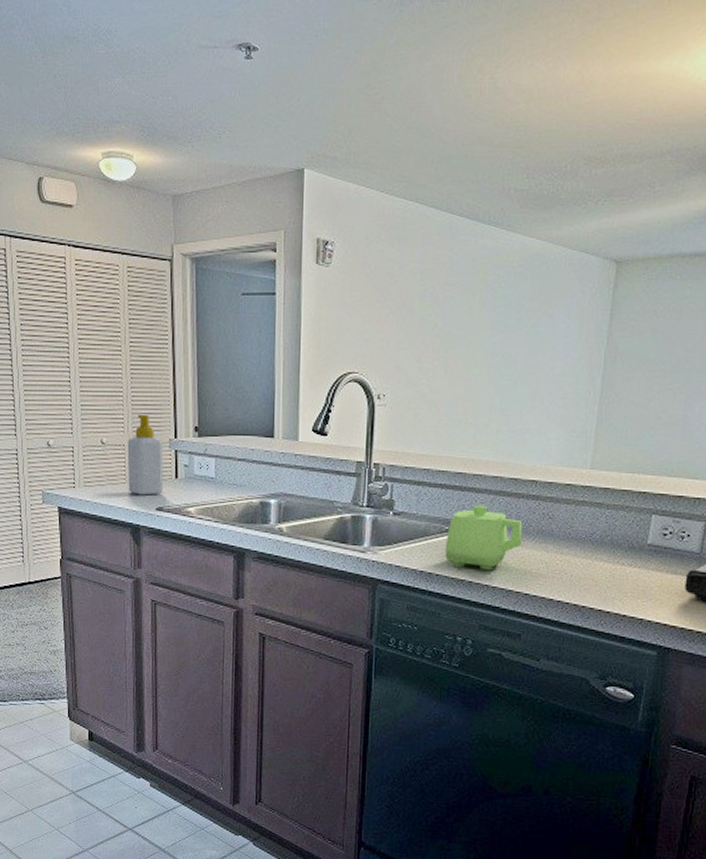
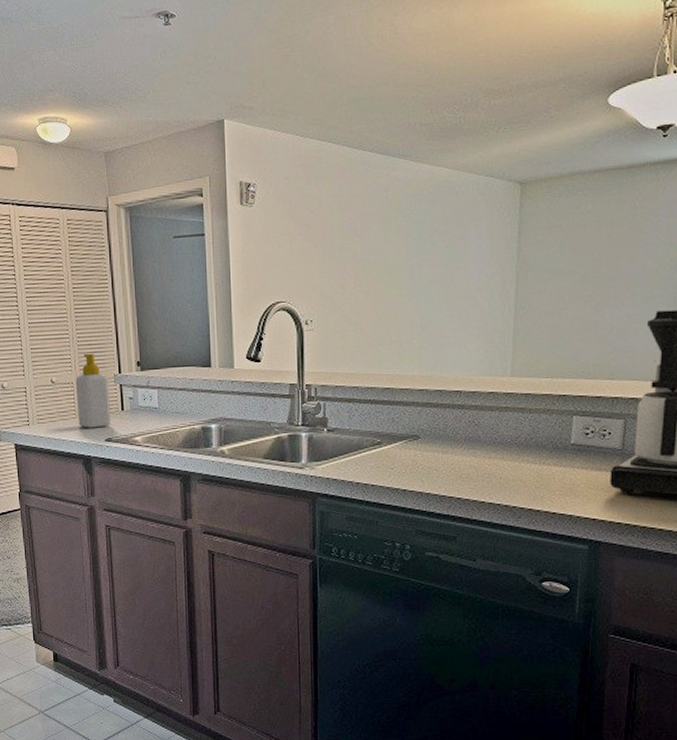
teapot: present [445,505,523,570] -> none [378,417,451,478]

